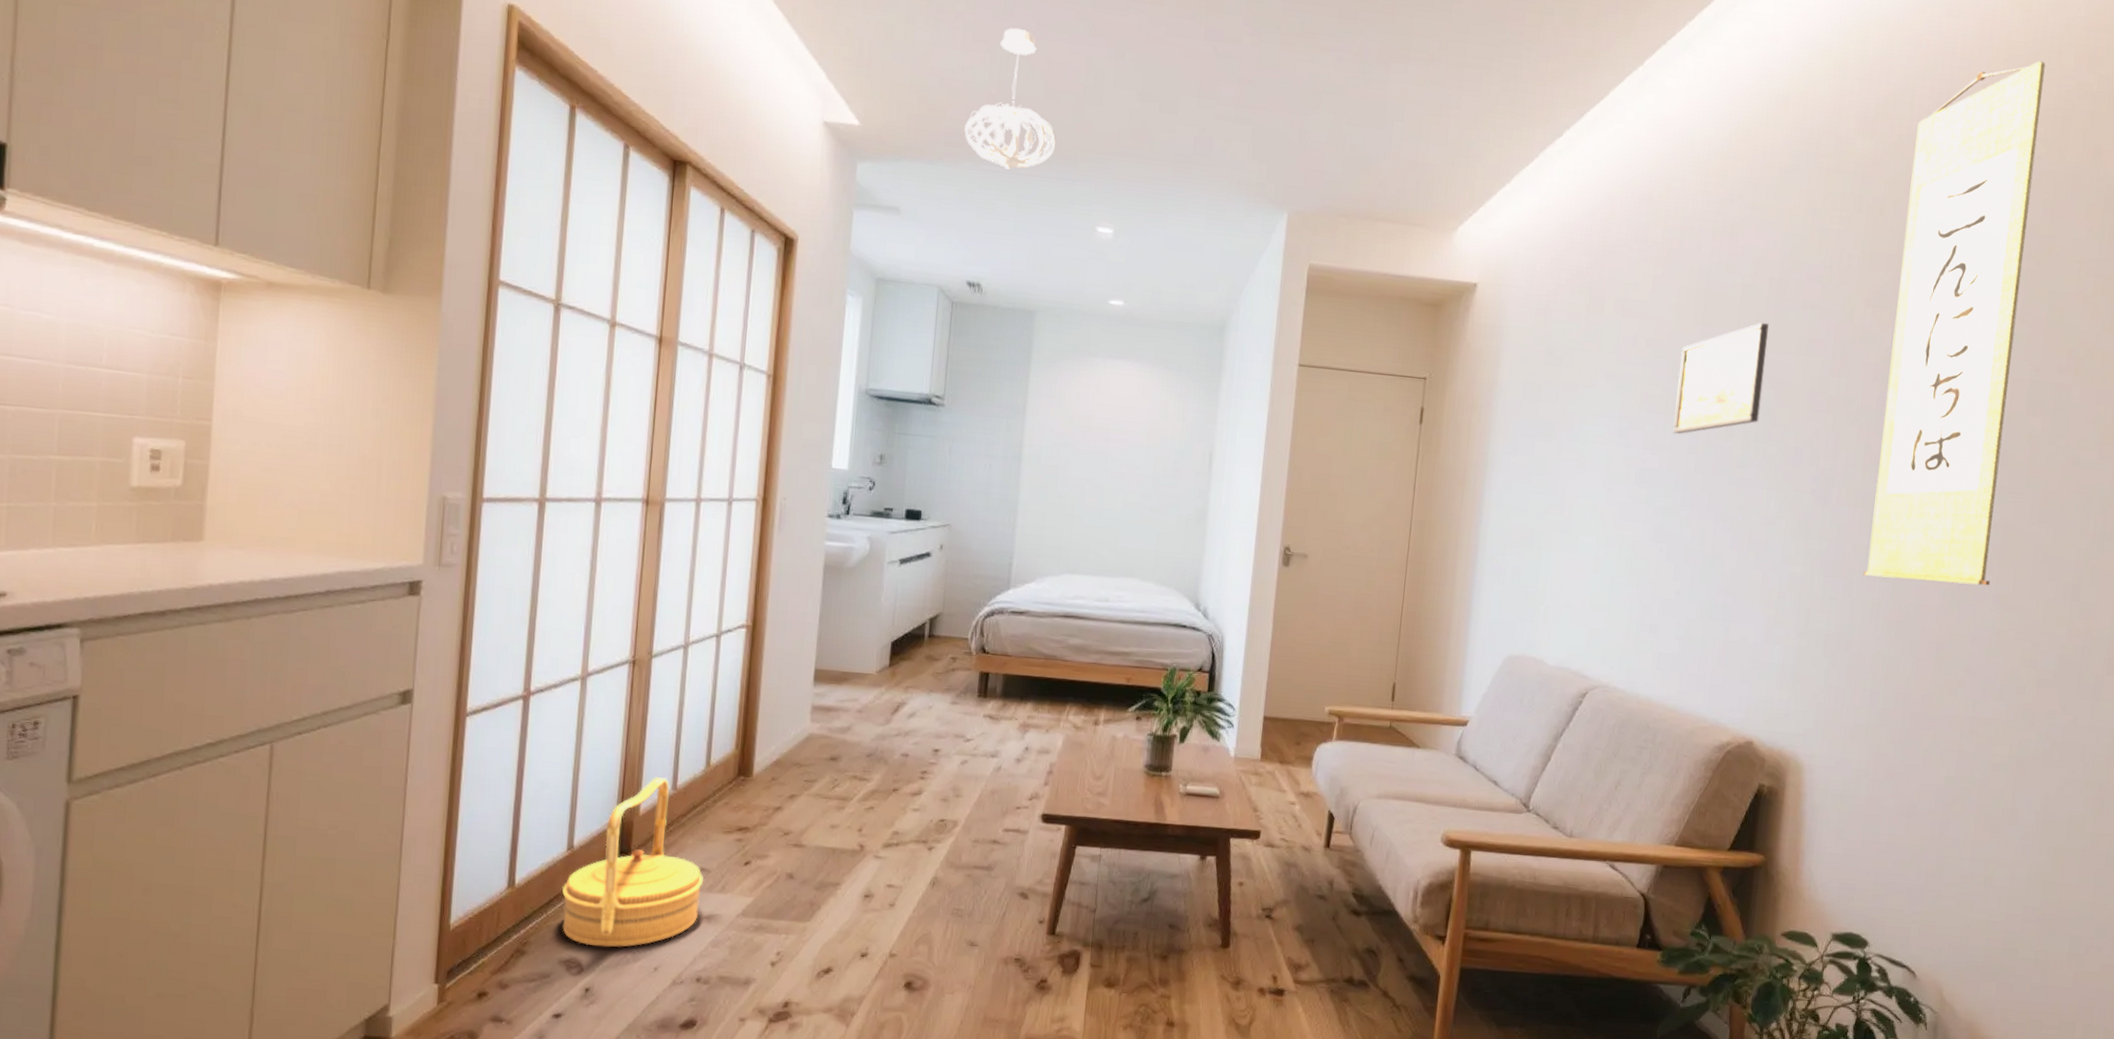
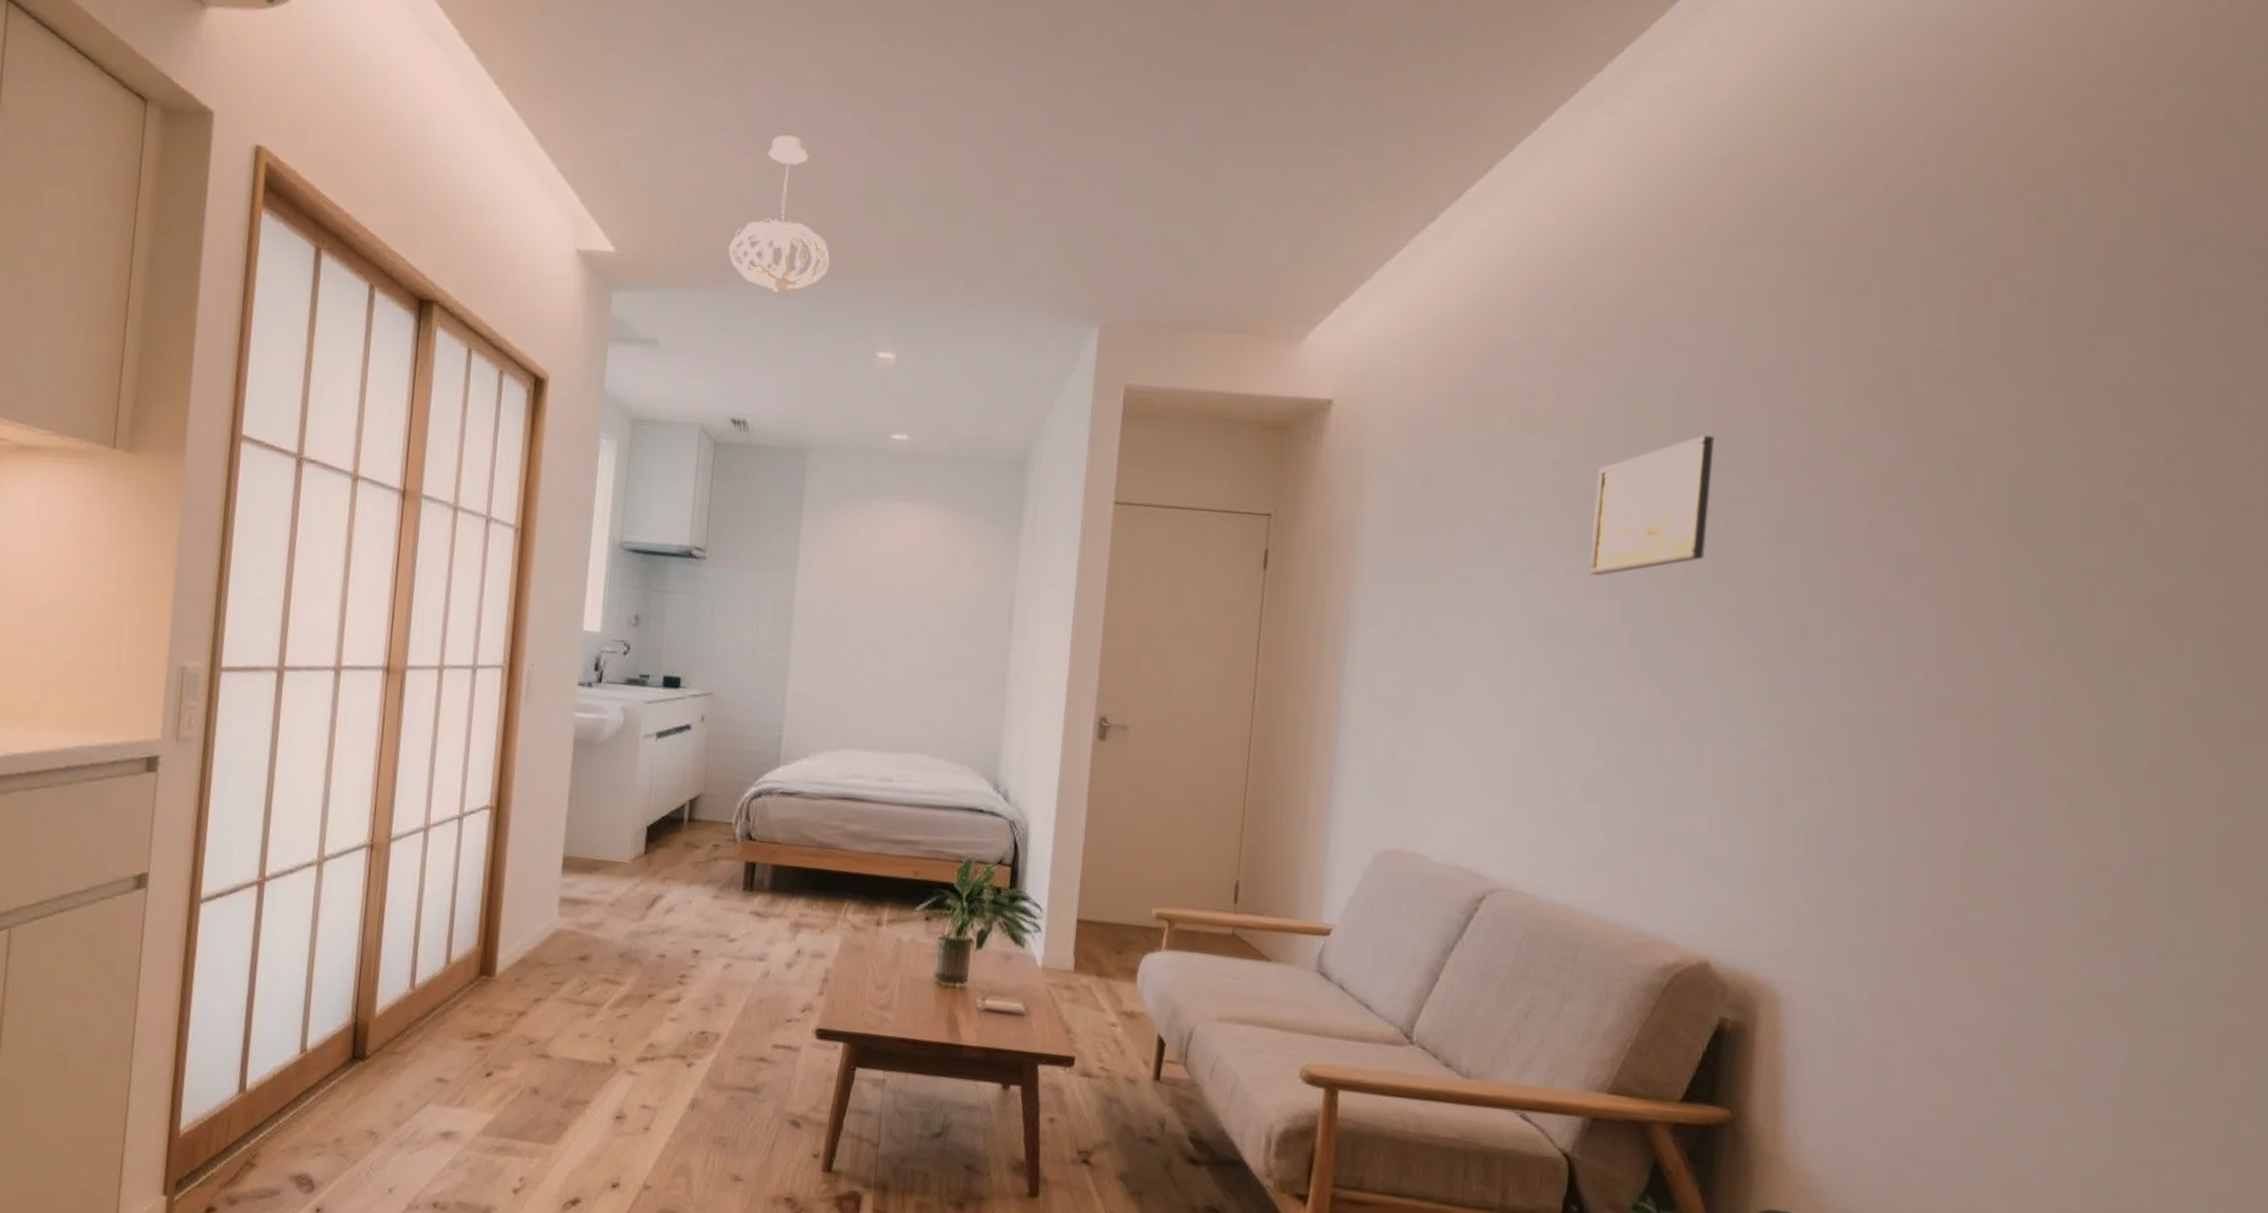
basket: present [561,776,704,948] -> none [293,974,443,1164]
wall scroll: present [1863,61,2045,586] -> none [1855,91,2088,766]

